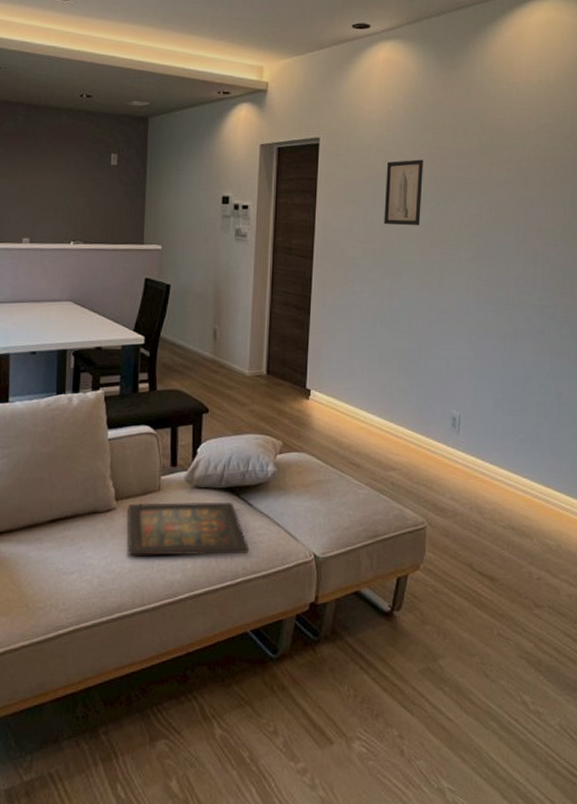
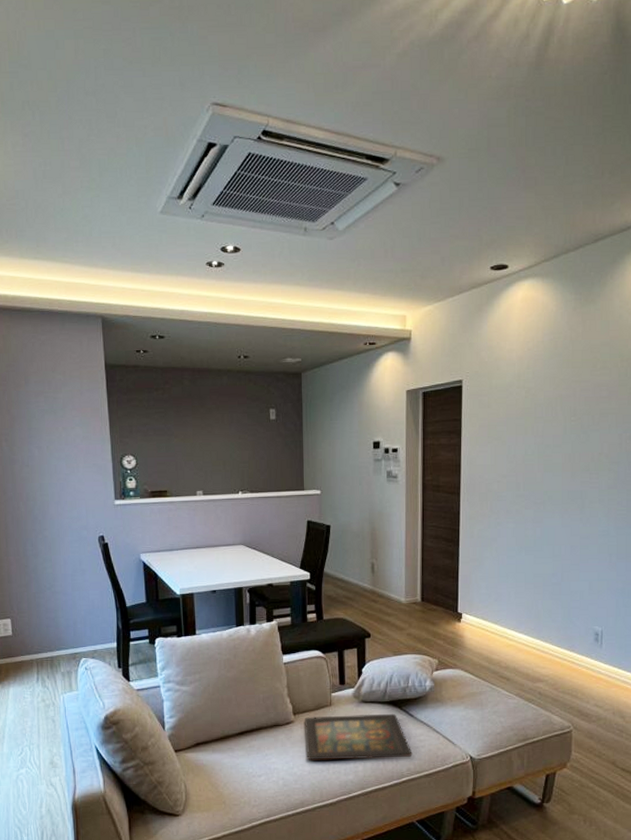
wall art: present [384,159,423,226] -> none [526,394,563,459]

